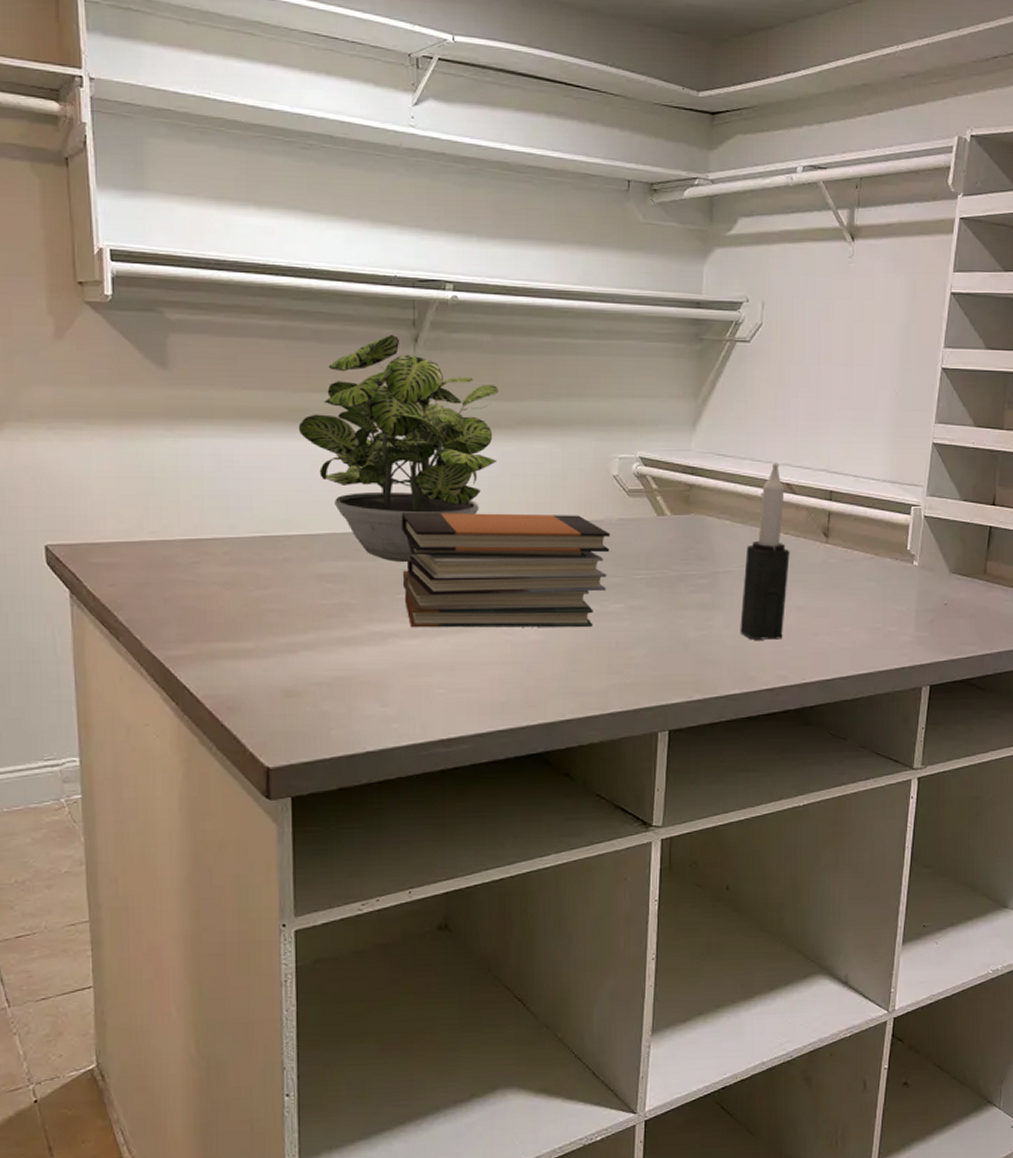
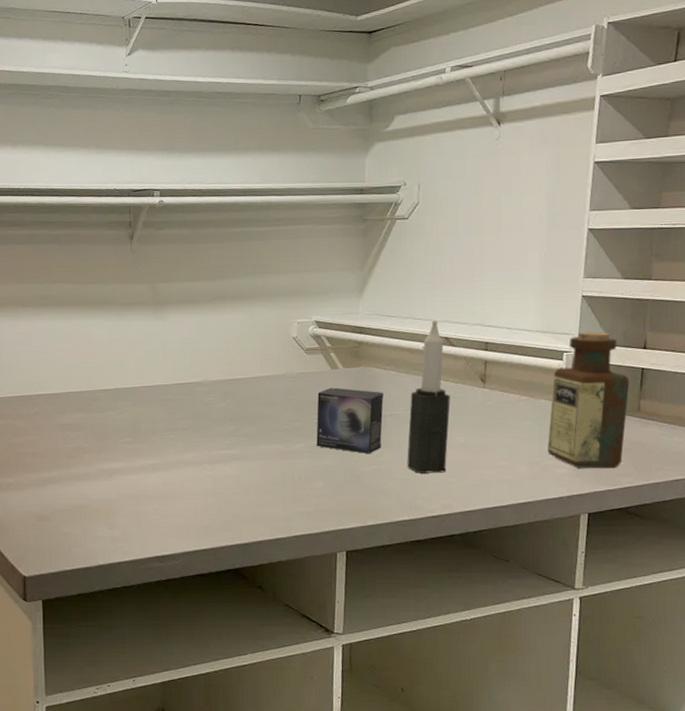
potted plant: present [298,335,498,561] -> none [44,235,197,413]
book stack: present [401,511,611,628] -> none [122,371,292,466]
small box: none [638,537,717,617] -> present [316,387,384,454]
bottle: none [891,484,977,637] -> present [547,331,630,469]

